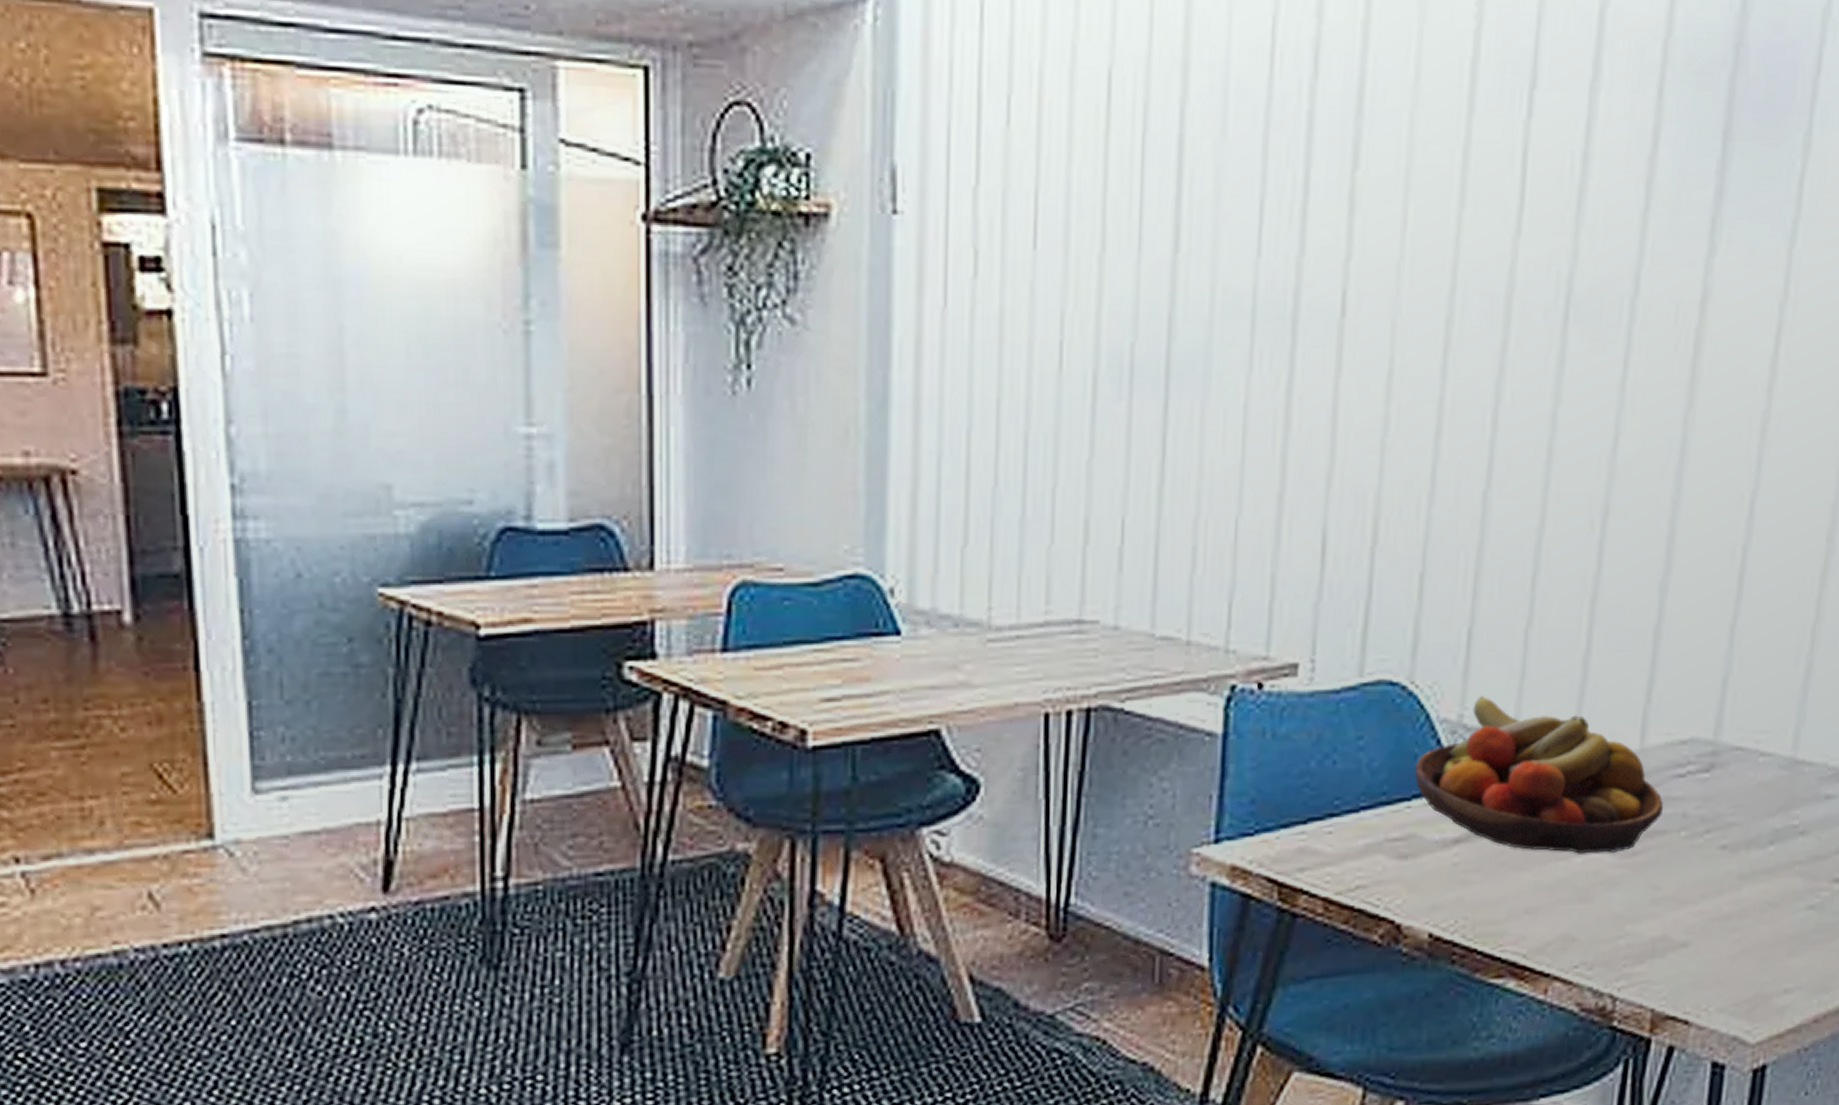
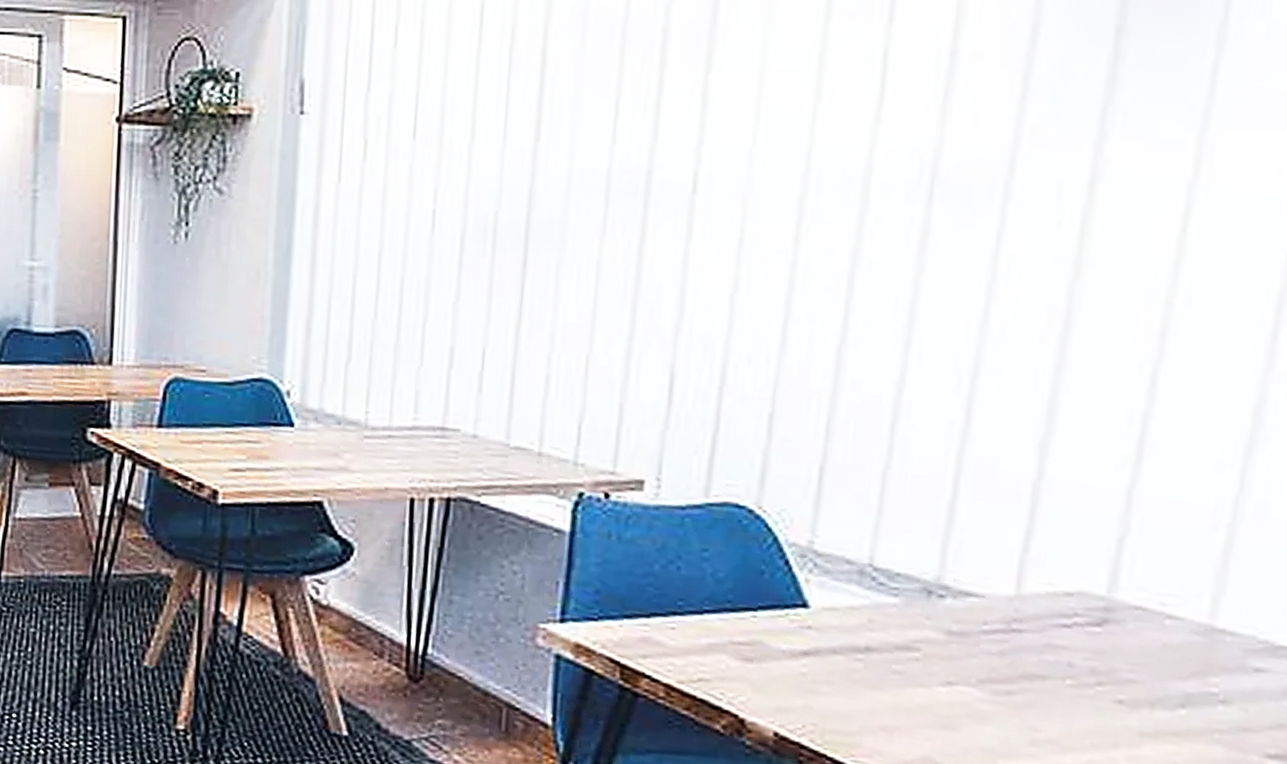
fruit bowl: present [1413,696,1664,854] -> none [760,526,1045,689]

